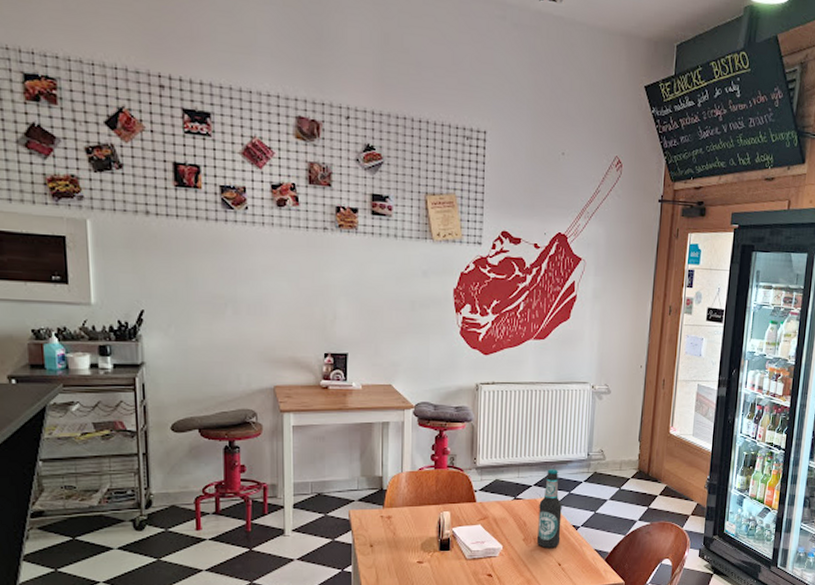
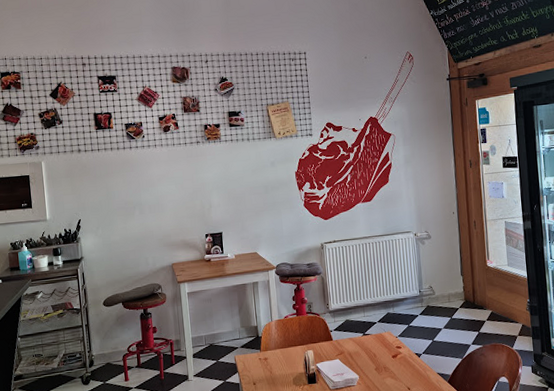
bottle: present [536,469,562,548] -> none [384,306,407,375]

